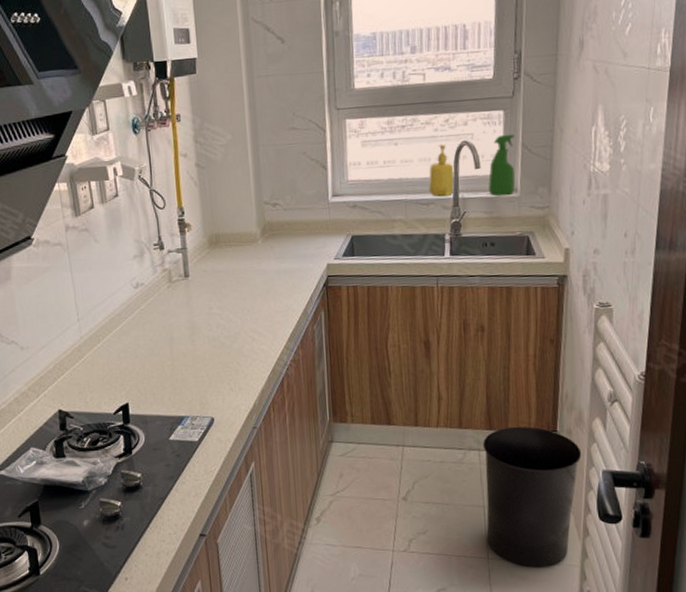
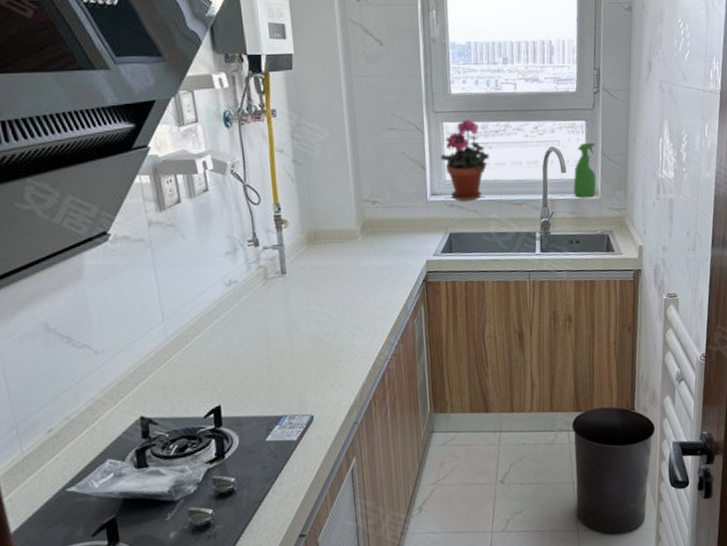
potted plant: none [343,115,395,203] -> present [441,119,490,203]
soap dispenser: present [428,144,455,198] -> none [520,149,544,198]

